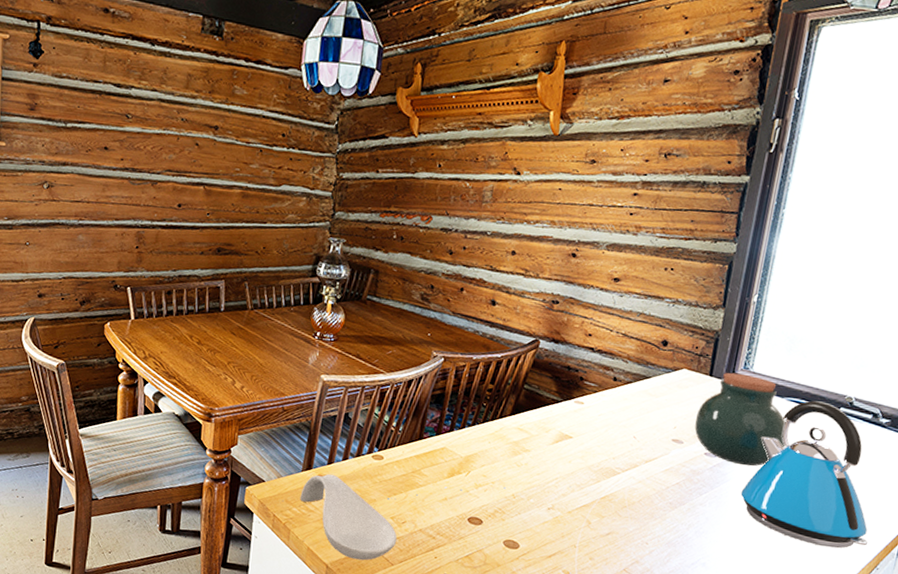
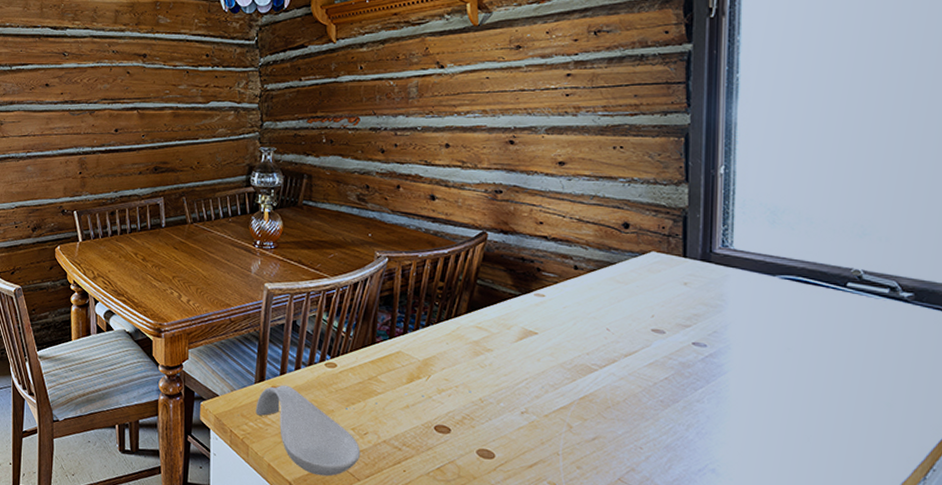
jar: present [694,372,786,466] -> none [676,252,788,355]
kettle: present [740,400,868,549] -> none [743,277,914,447]

